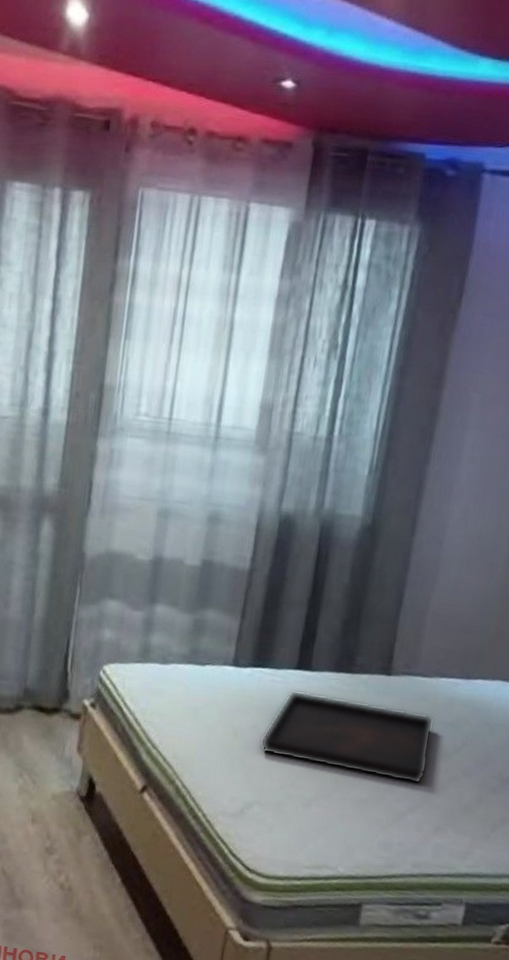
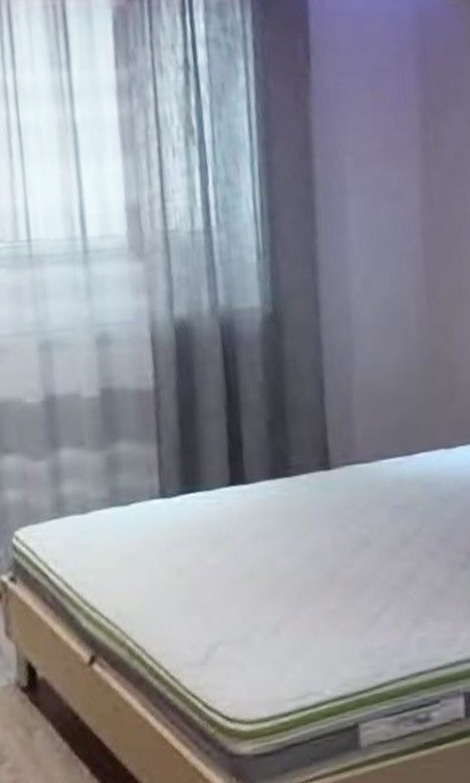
serving tray: present [260,690,434,785] -> none [209,502,392,587]

